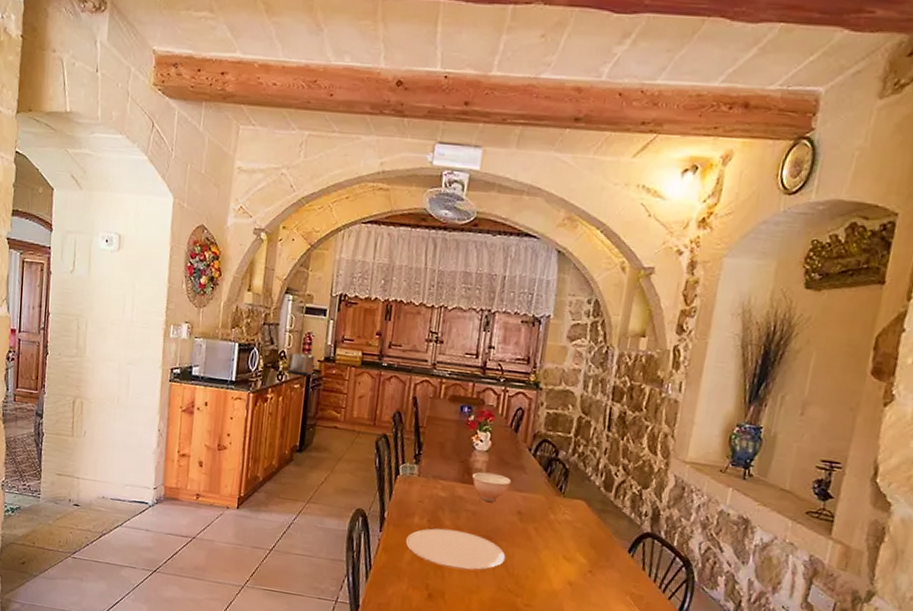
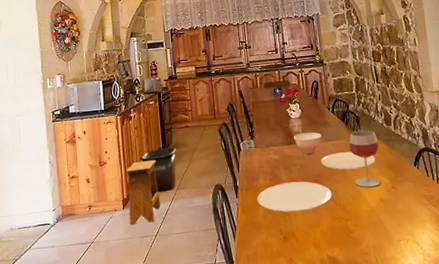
stool: none [242,456,289,534] -> present [125,159,161,225]
waste bin: none [268,446,318,501] -> present [139,147,177,192]
plate: none [500,508,578,538] -> present [320,151,376,171]
wineglass: none [539,487,588,565] -> present [349,130,381,188]

